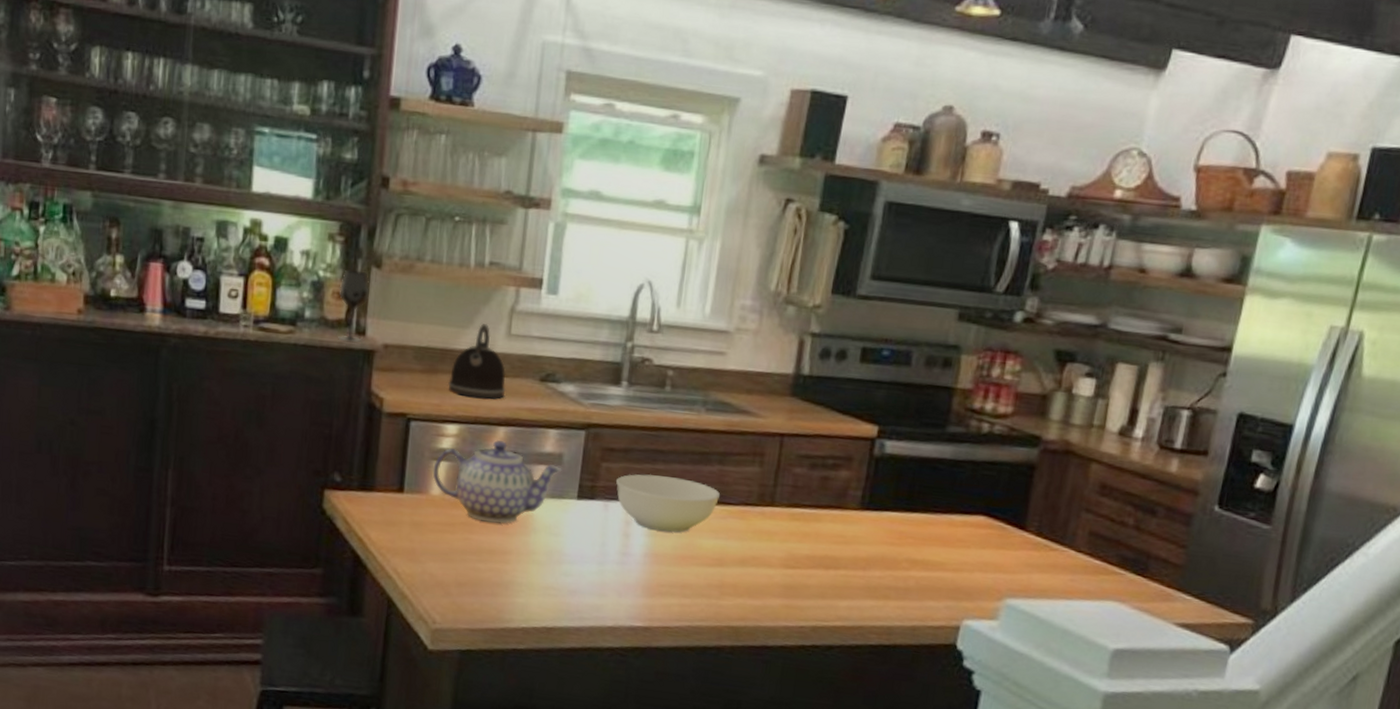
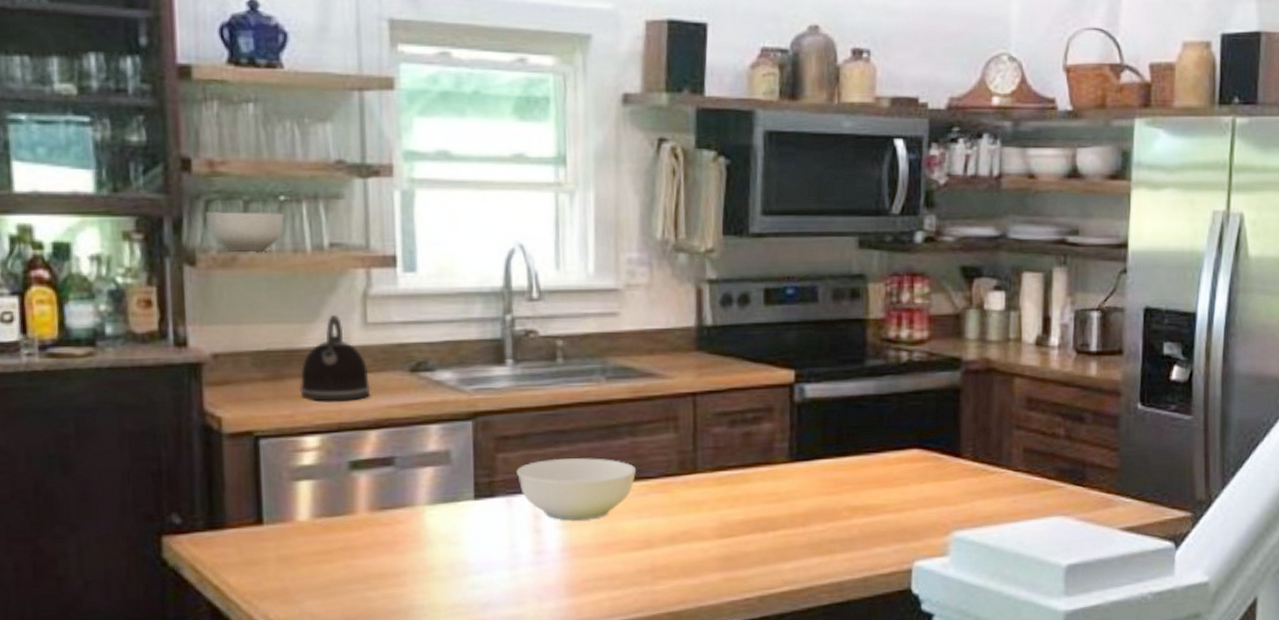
wine glass: present [338,269,371,343] -> none [145,271,186,357]
bowl: none [394,224,458,263] -> present [205,211,286,252]
teapot: present [432,439,562,523] -> none [295,445,452,542]

